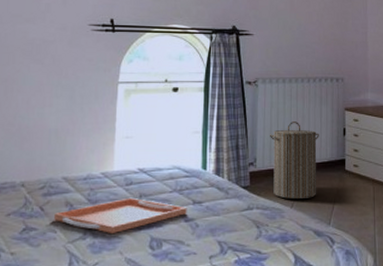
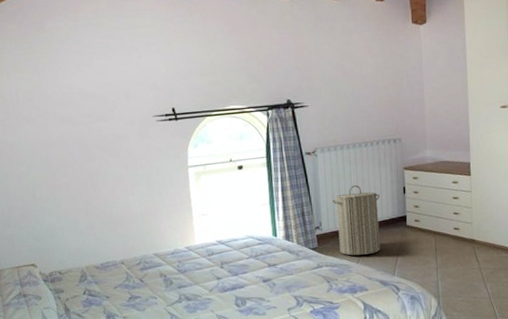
serving tray: present [54,197,187,235] -> none [152,265,264,297]

